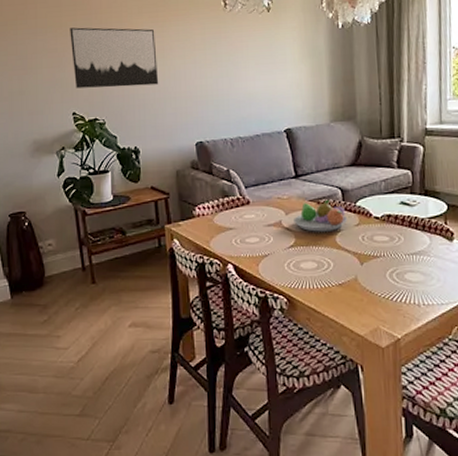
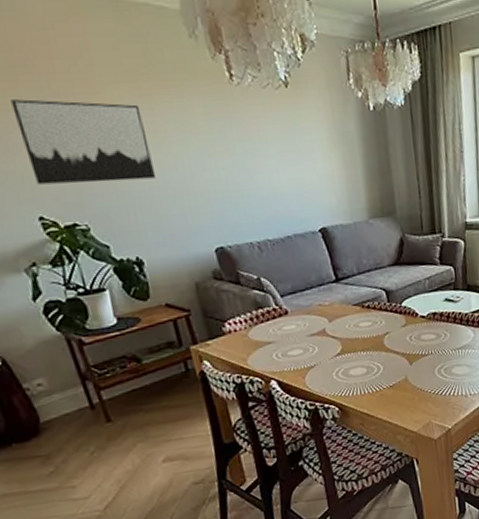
fruit bowl: present [294,199,347,232] -> none [338,302,394,337]

